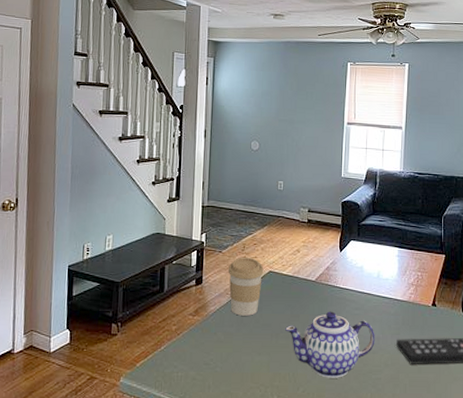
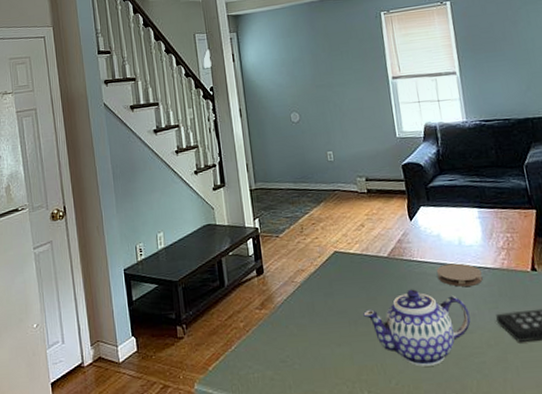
coffee cup: present [228,257,264,316] -> none [288,238,329,305]
coaster: none [354,293,391,313] -> present [436,263,483,287]

